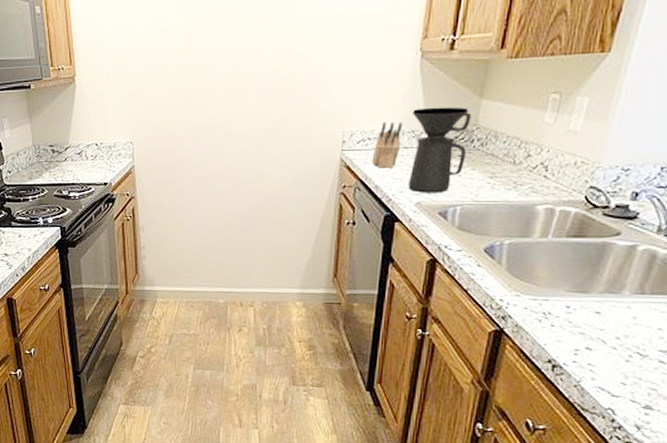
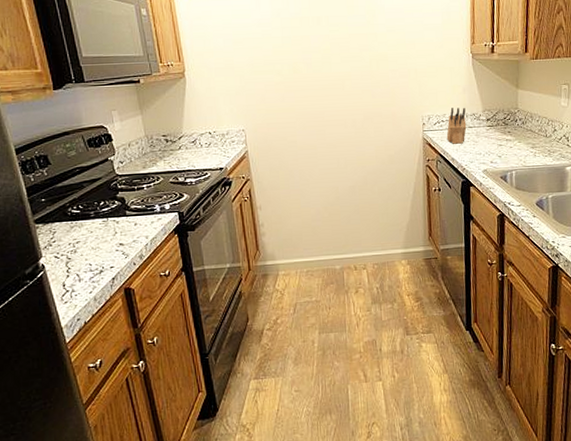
coffee maker: present [408,106,472,193] -> none [471,95,514,162]

